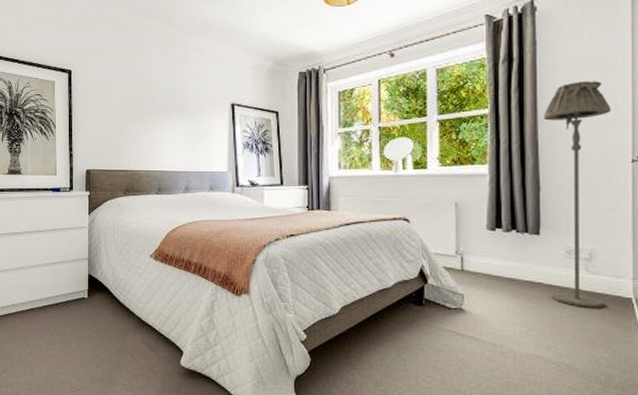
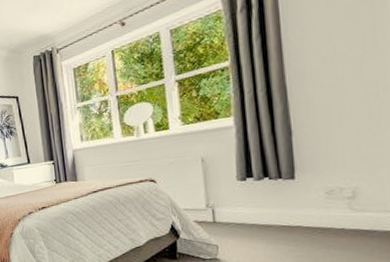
floor lamp: present [543,81,611,308] -> none [290,12,372,246]

